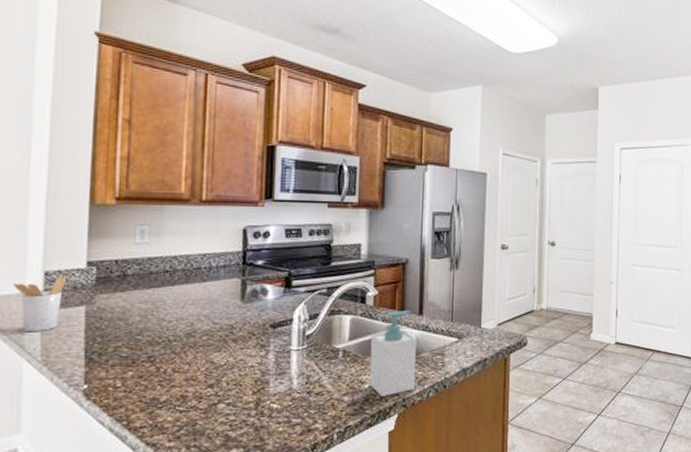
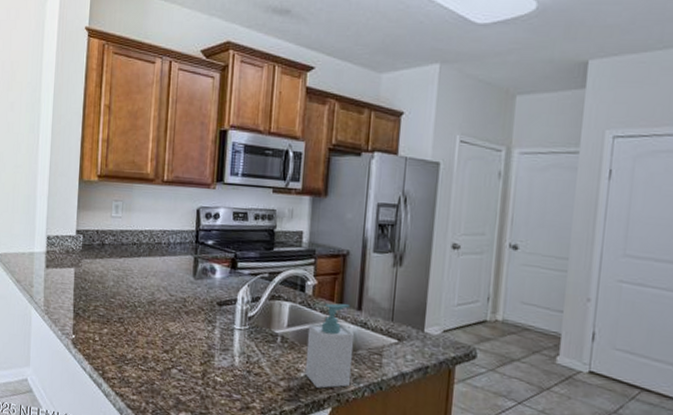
utensil holder: present [13,276,67,332] -> none [26,241,62,286]

